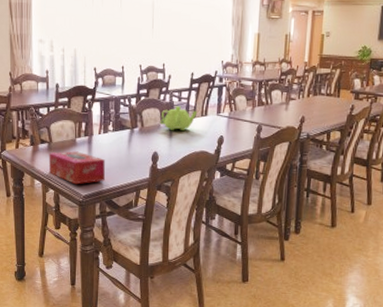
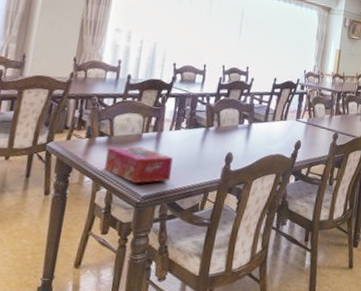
teapot: present [160,106,198,131] -> none [238,108,277,133]

